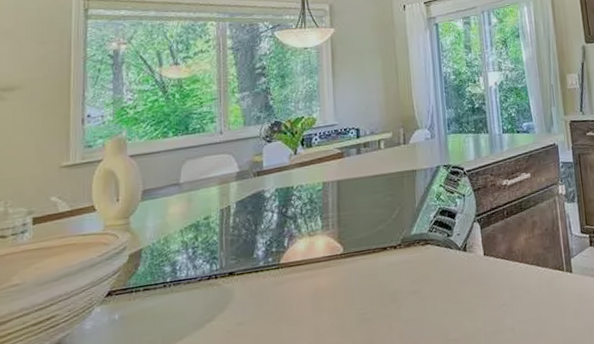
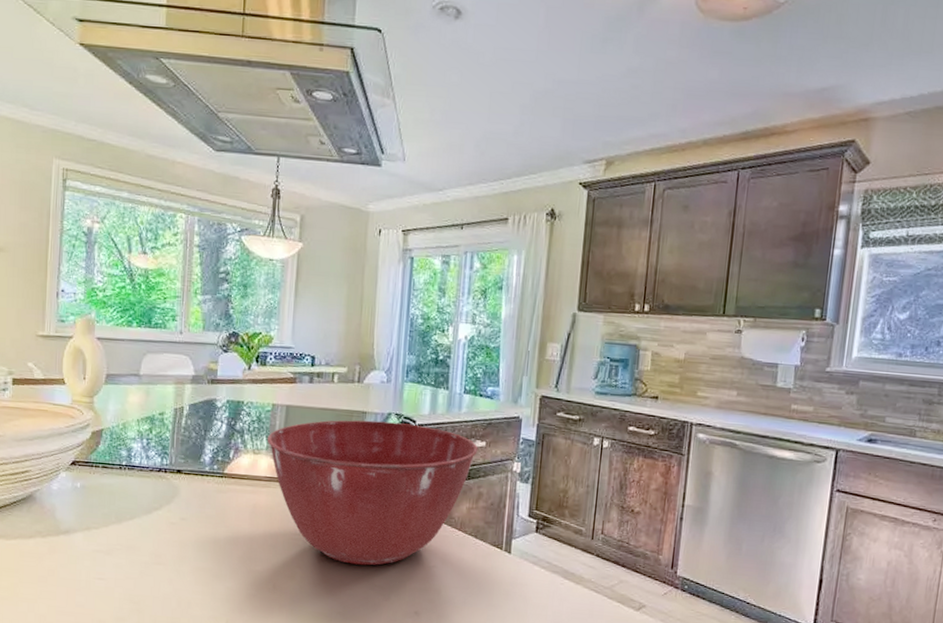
mixing bowl: none [321,170,525,325] -> present [266,420,479,566]

